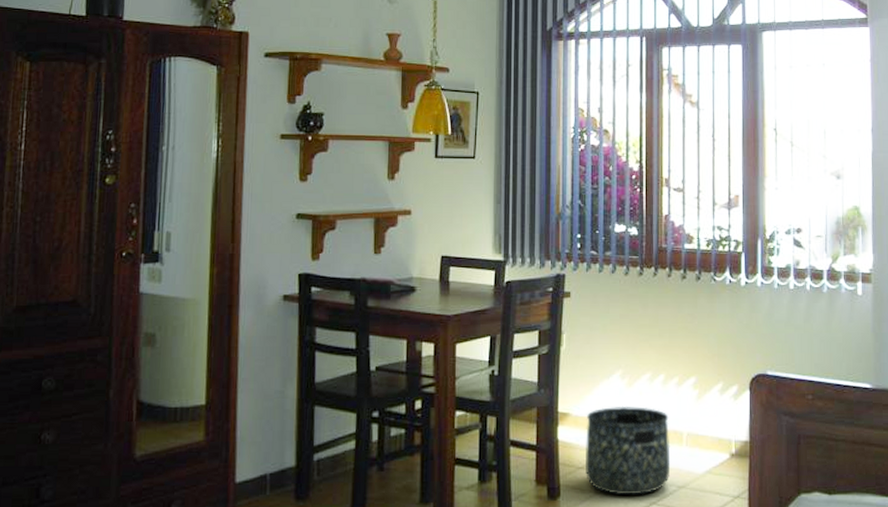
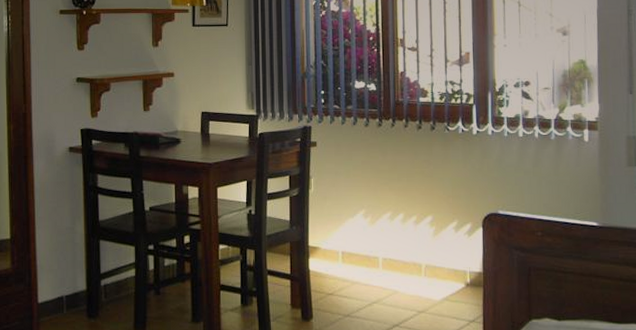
basket: present [586,405,671,495] -> none [334,241,411,318]

